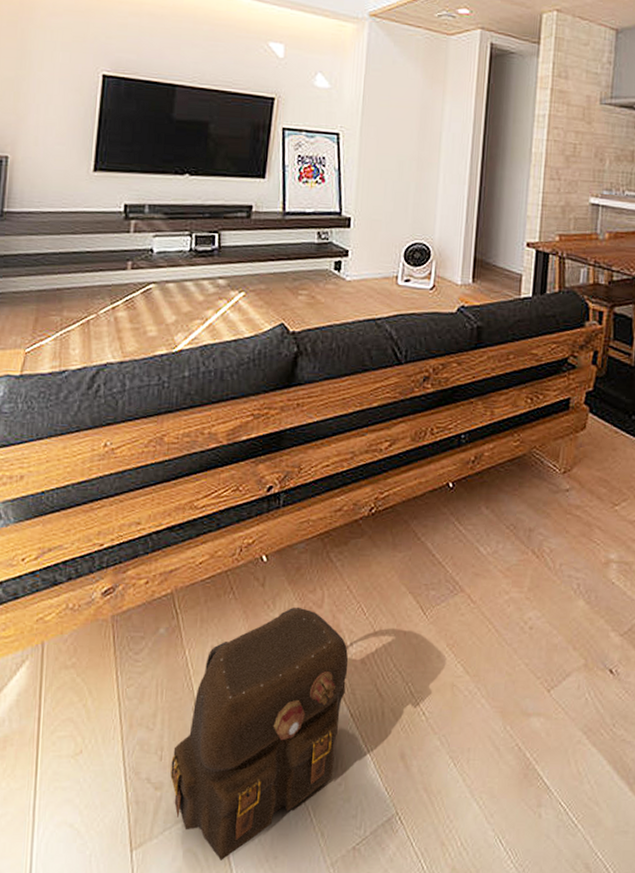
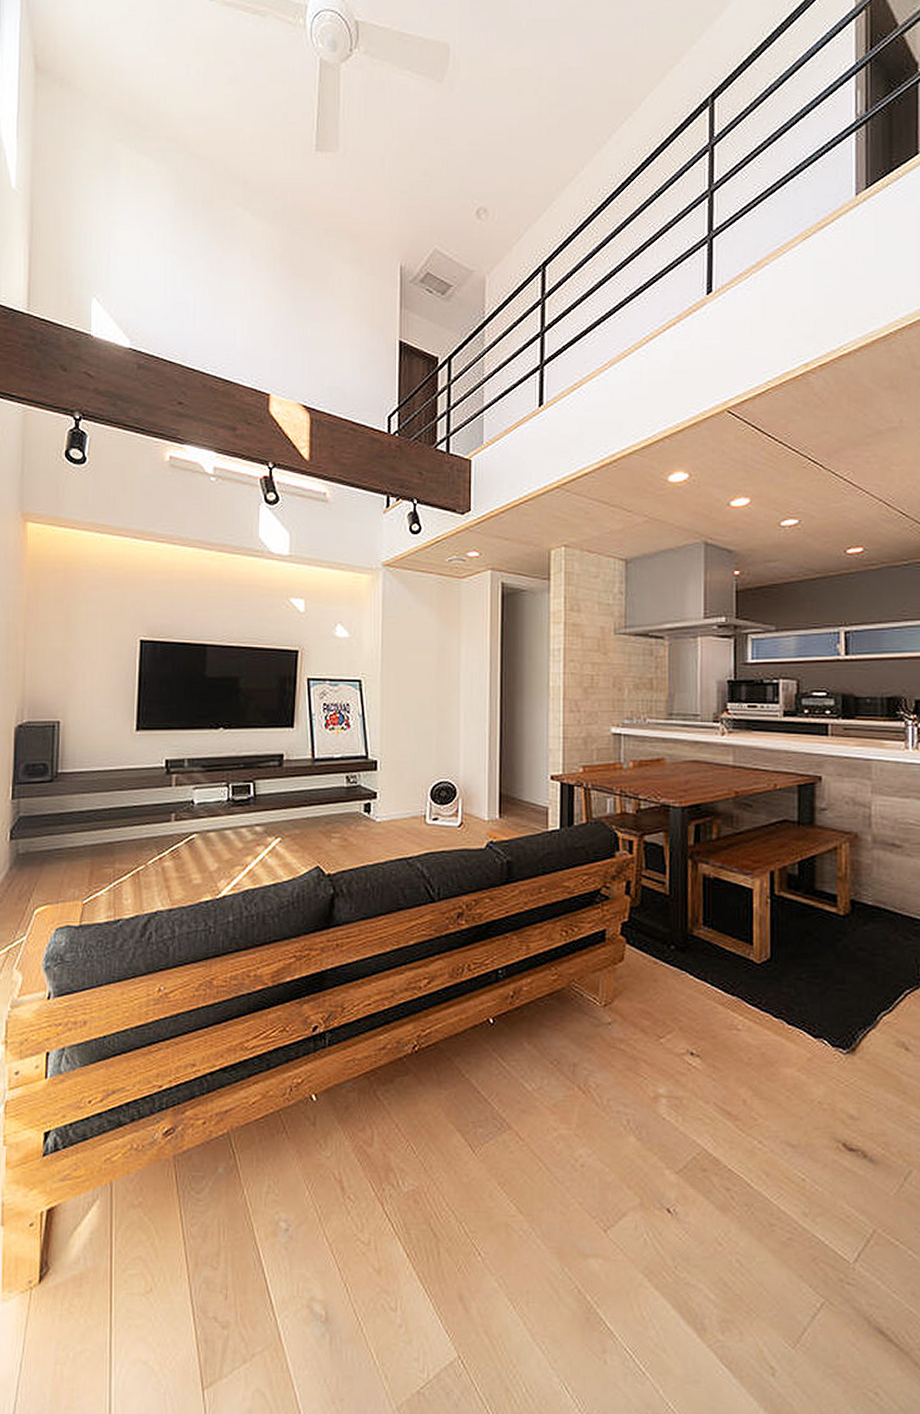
backpack: present [170,607,348,860] -> none [236,1145,401,1402]

